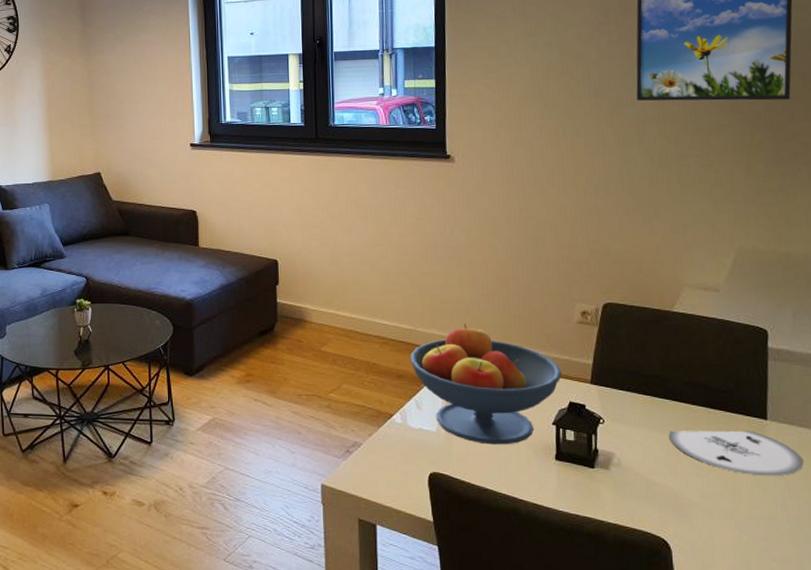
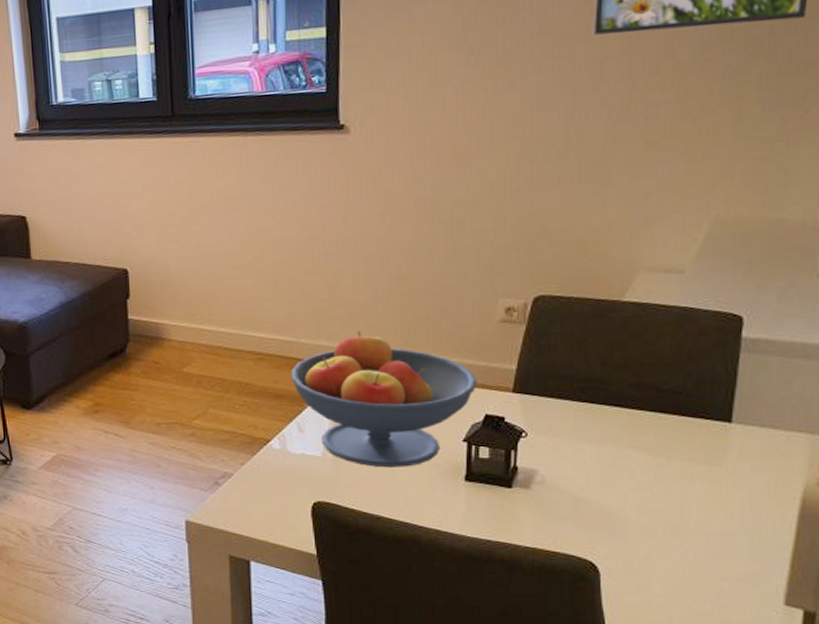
plate: present [669,430,803,476] -> none [607,437,771,487]

